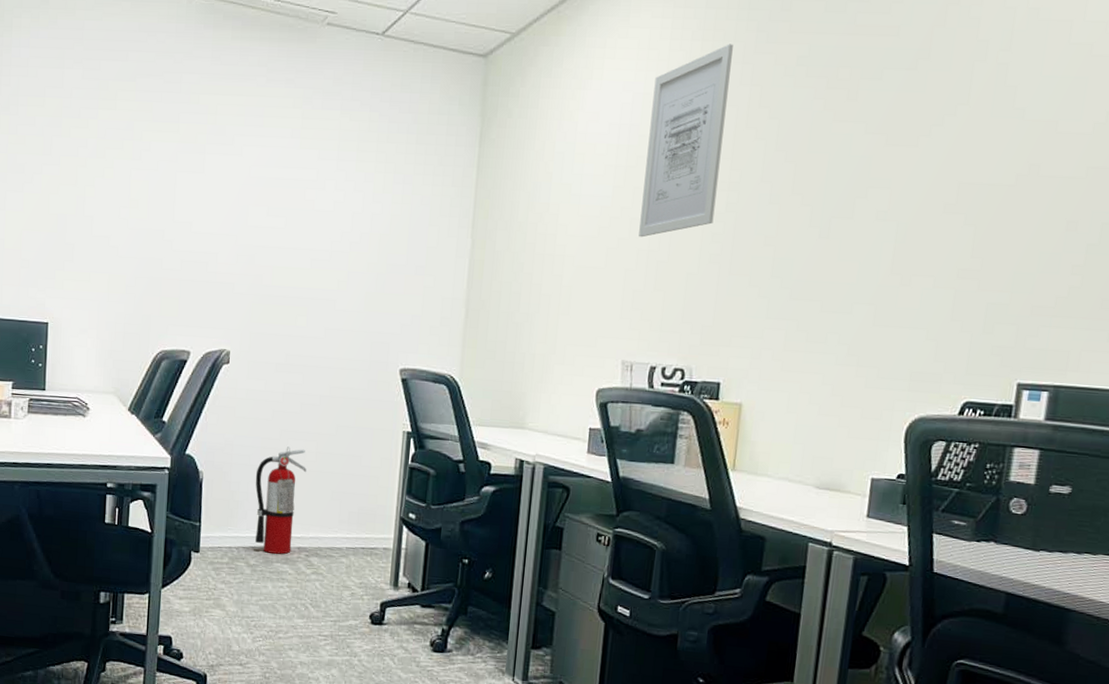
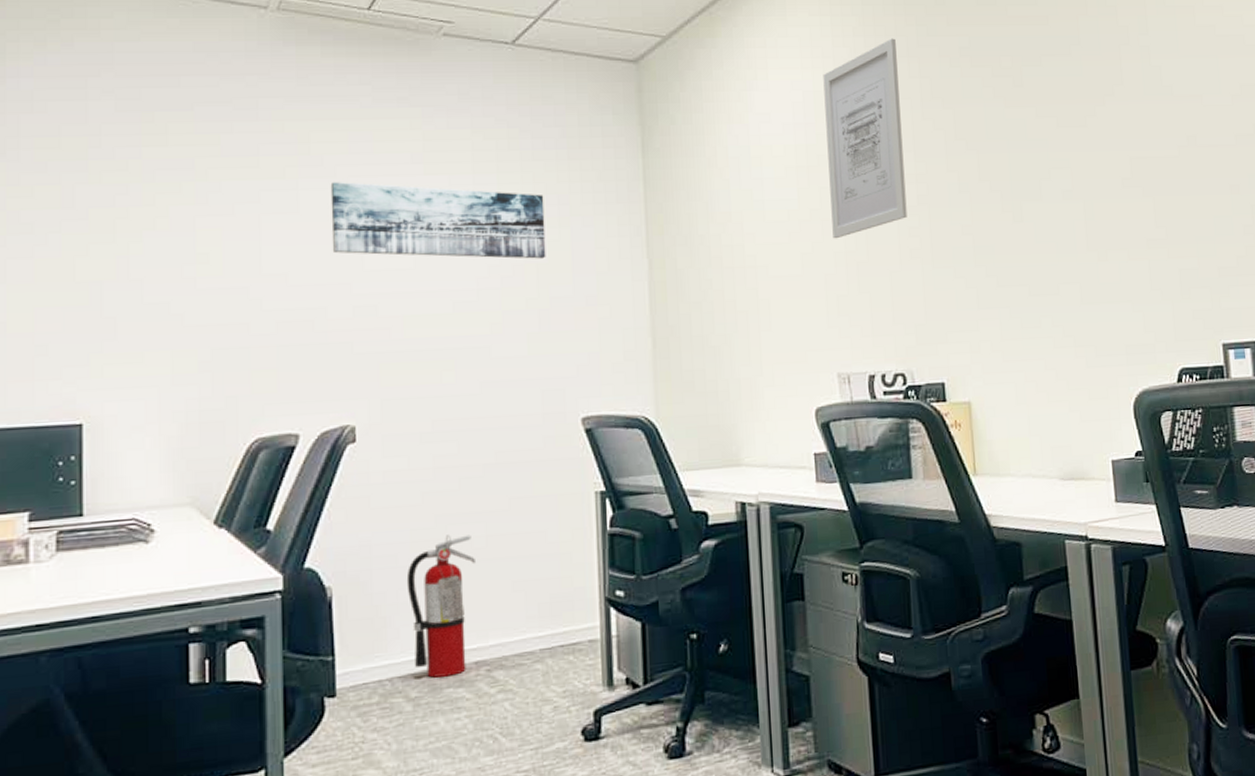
wall art: none [225,149,392,230] -> present [330,182,546,259]

